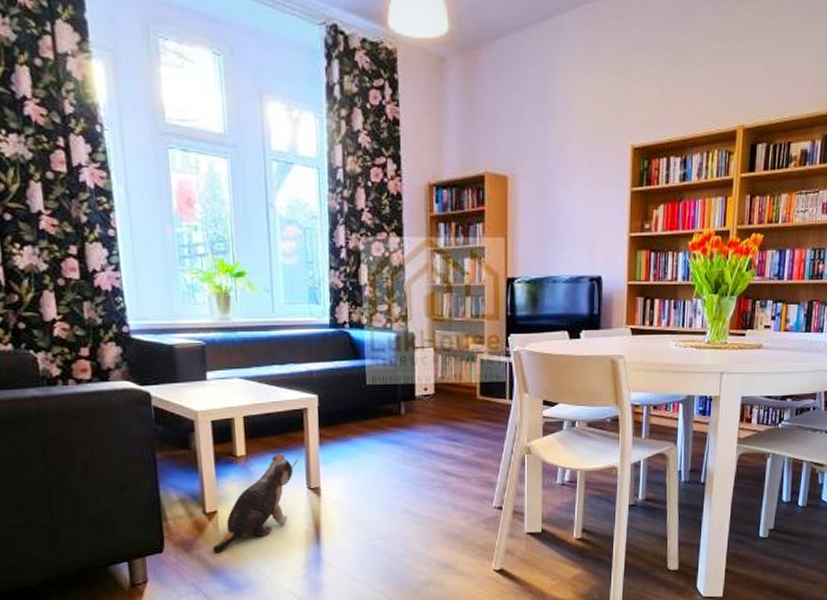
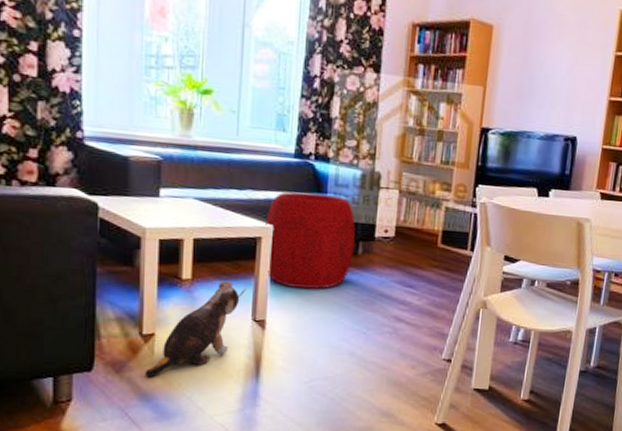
pouf: none [309,359,397,454] -> present [265,191,356,289]

